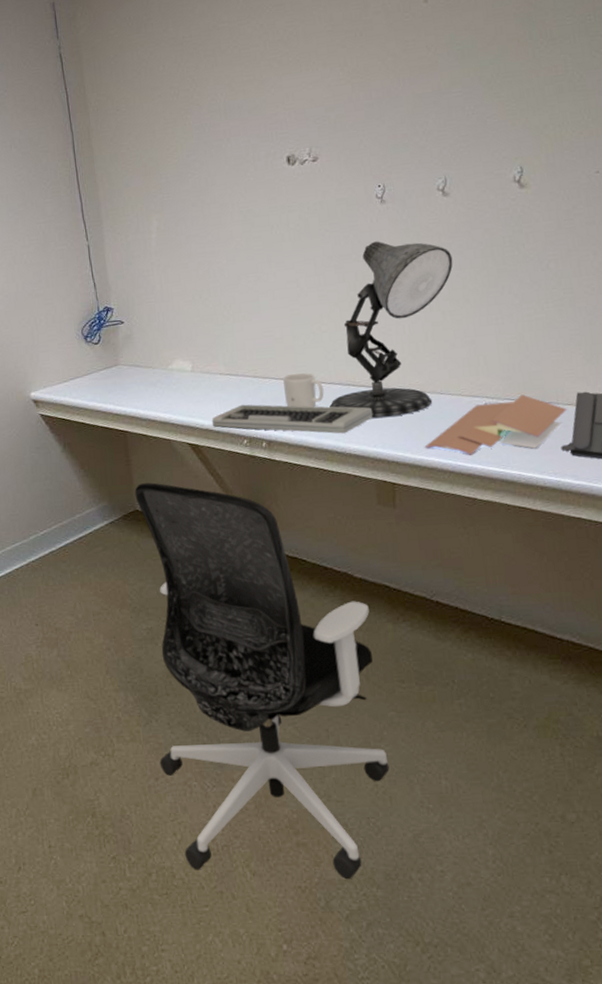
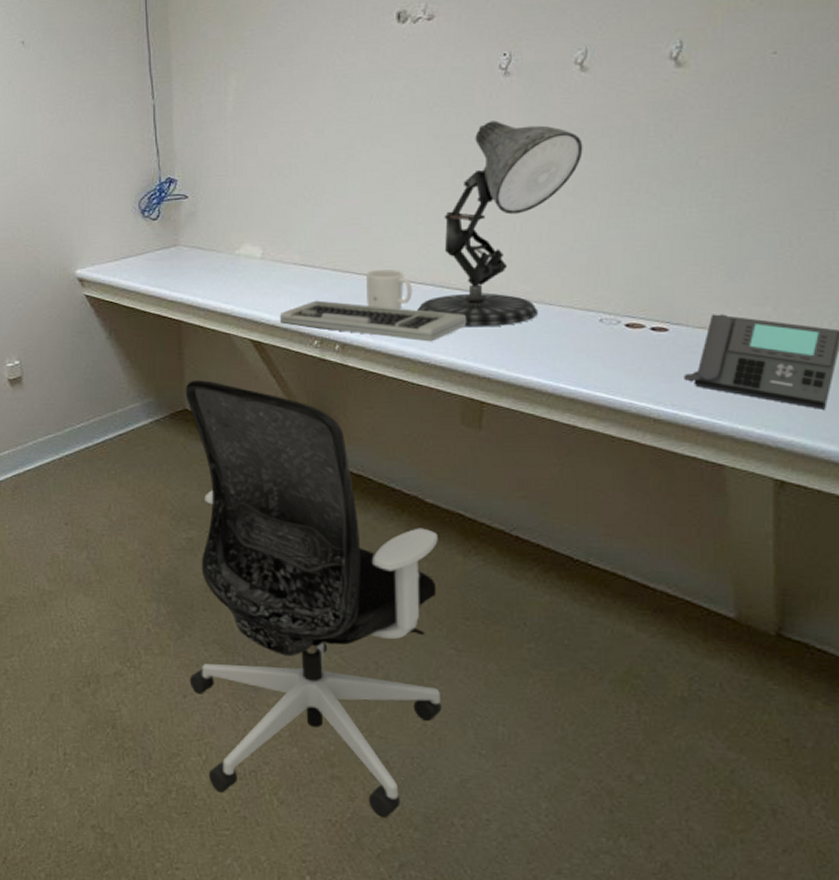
papers: present [424,394,568,455] -> none [523,312,698,377]

